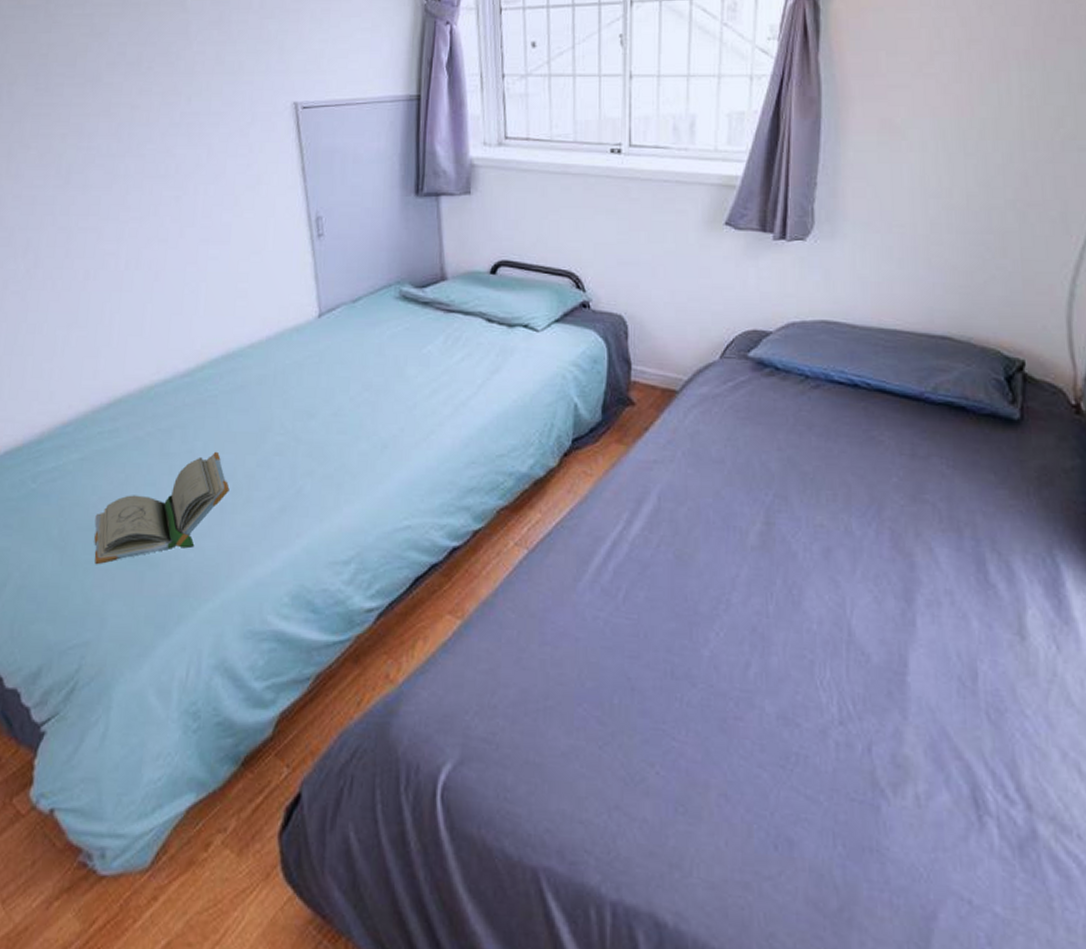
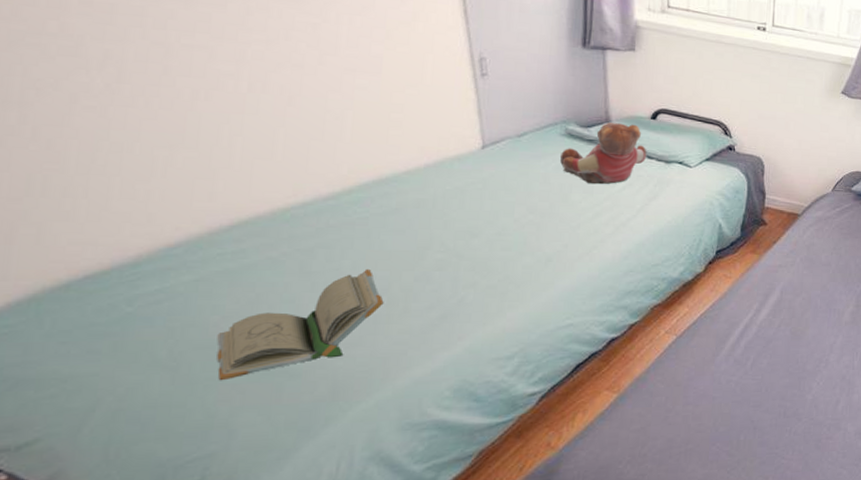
teddy bear: none [394,281,487,355] -> present [559,122,647,184]

